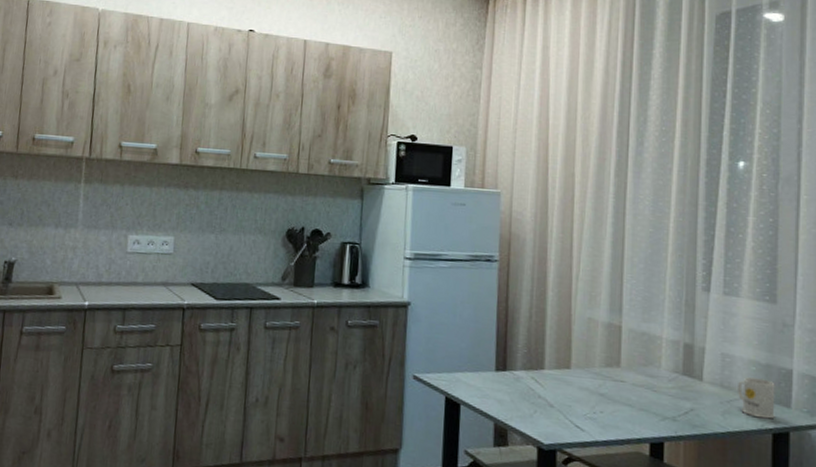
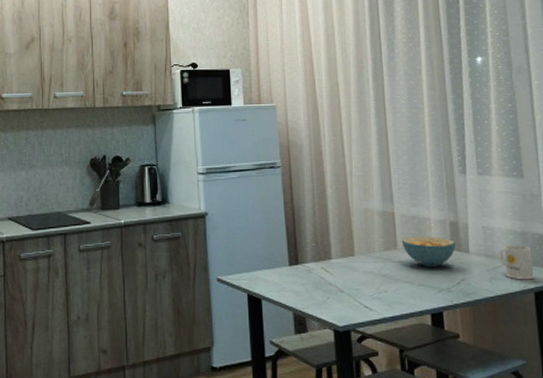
cereal bowl: none [627,354,688,393] -> present [402,236,456,268]

